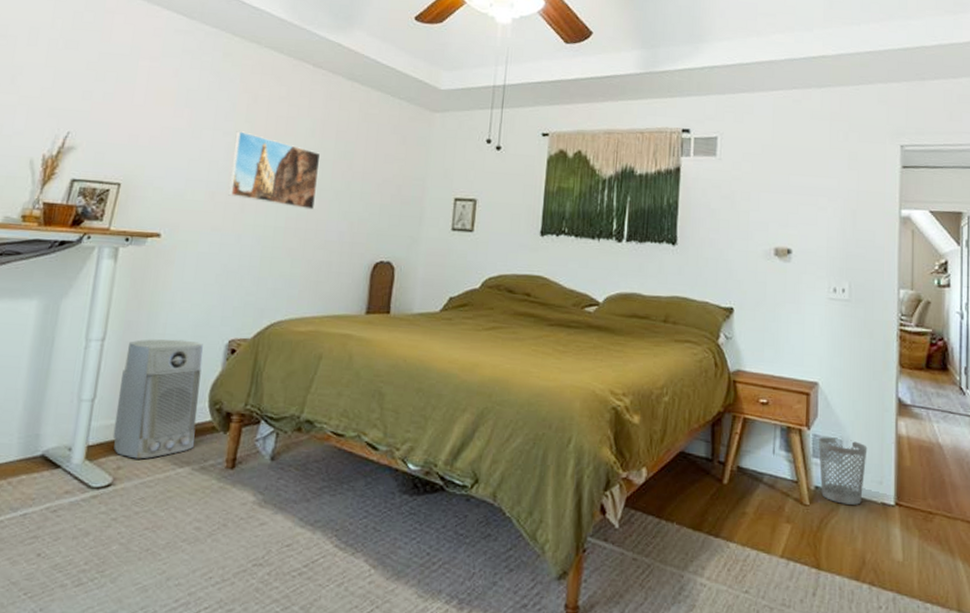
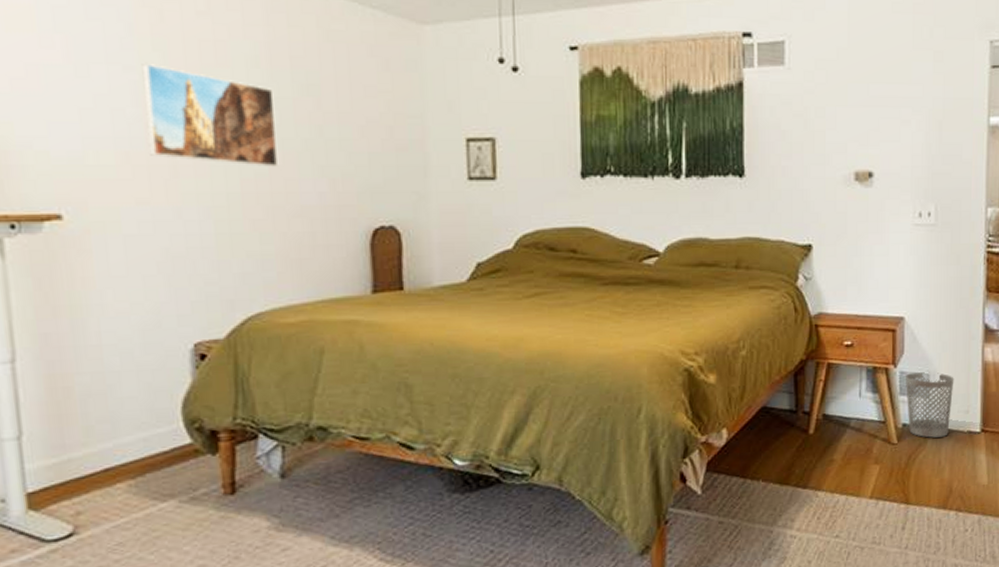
air purifier: present [113,339,204,459] -> none [51,349,176,500]

